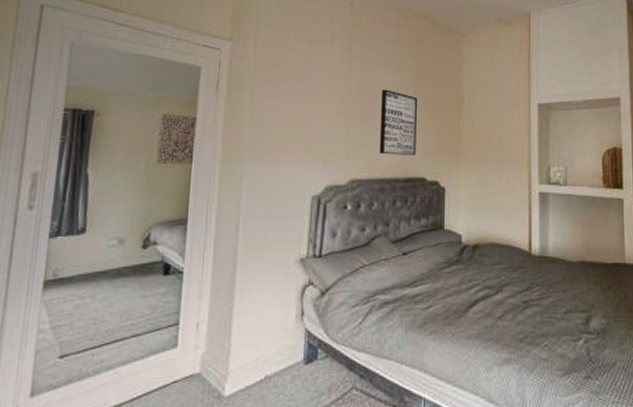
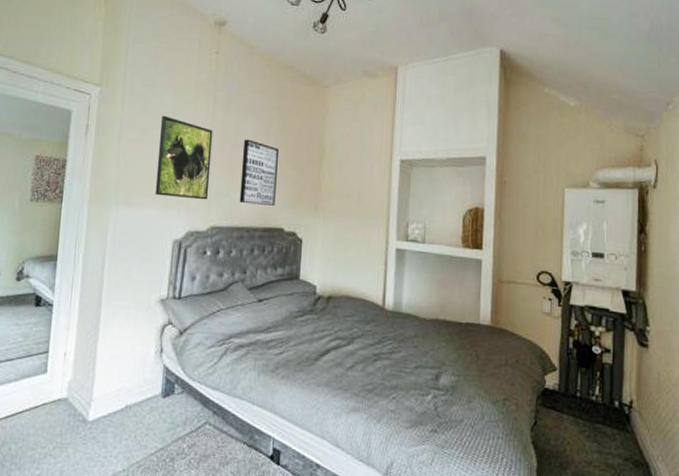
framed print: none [291,68,350,153] -> present [155,115,213,200]

